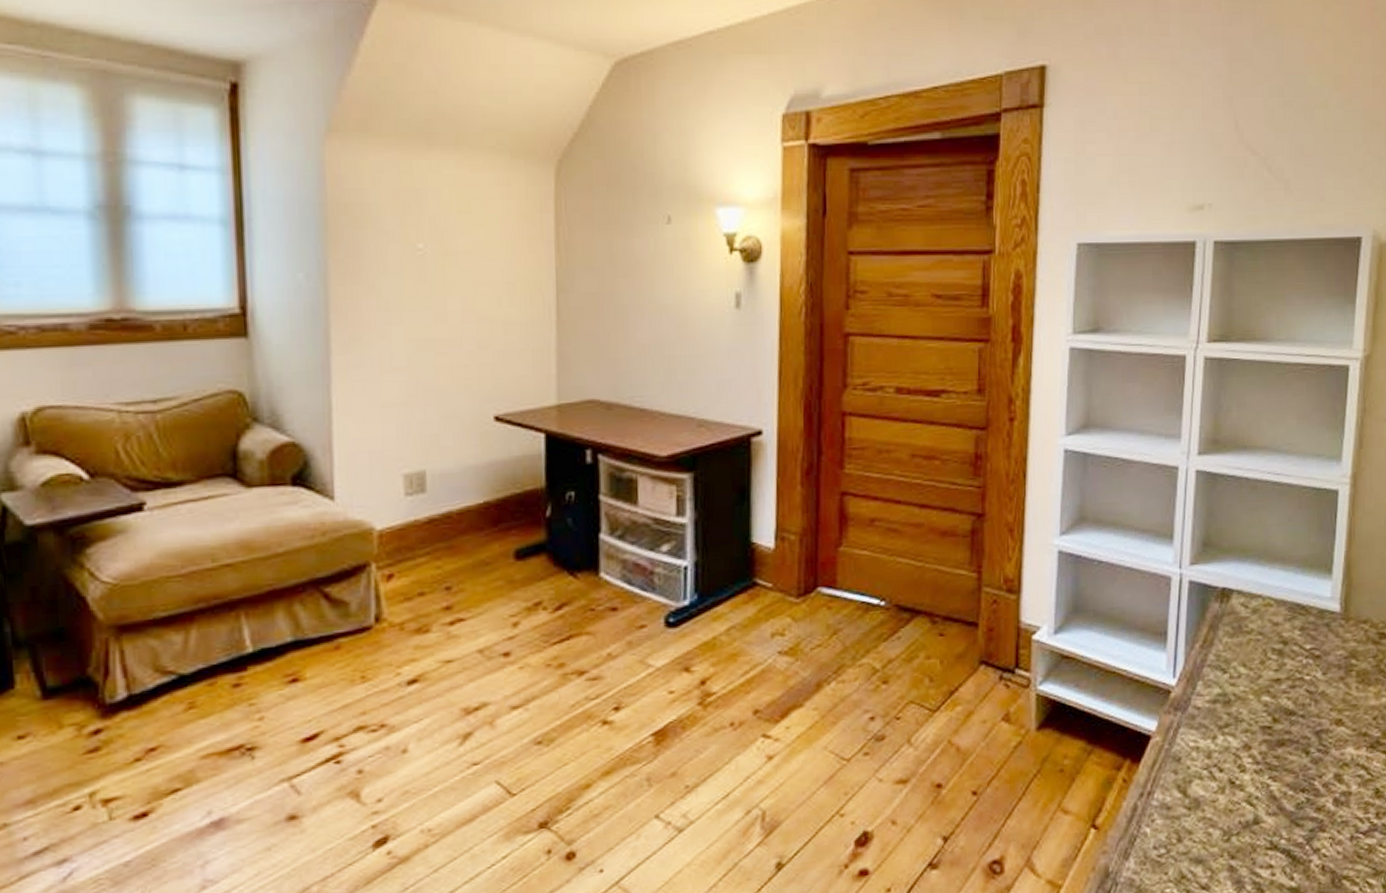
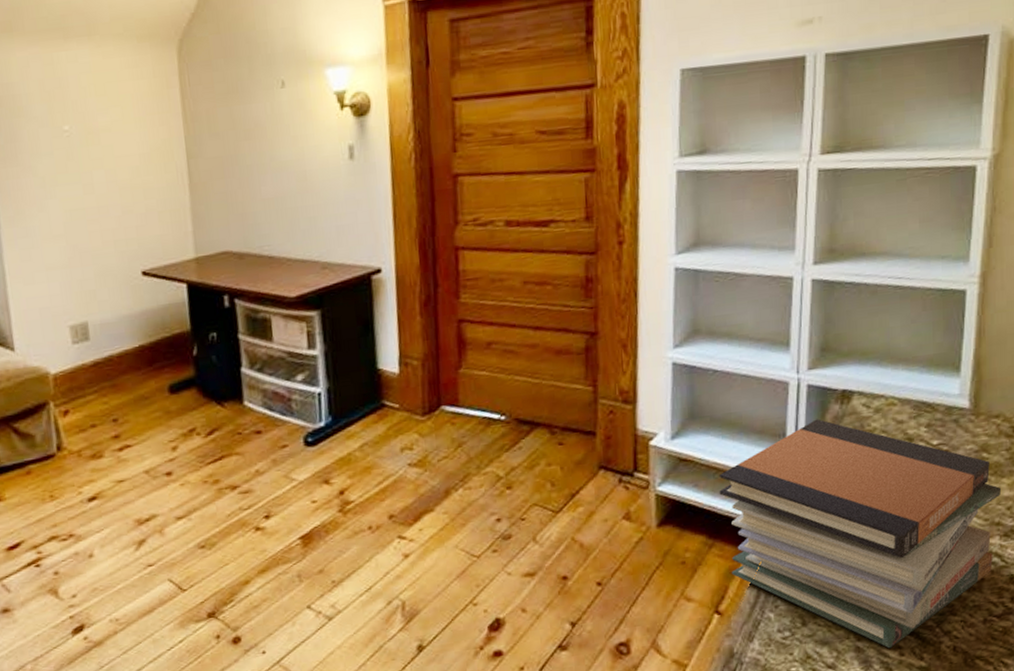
book stack: none [1100,617,1369,868] -> present [719,419,1002,649]

